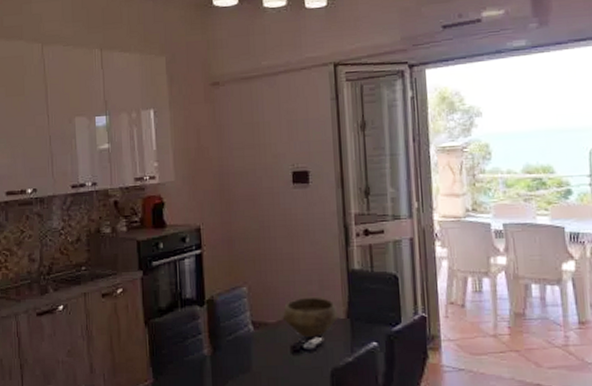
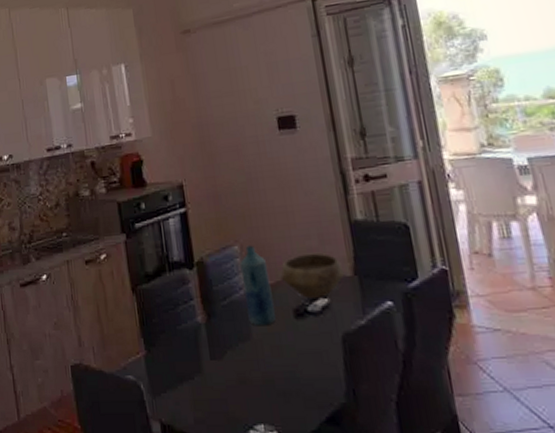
bottle: none [246,287,274,360] -> present [239,245,276,326]

